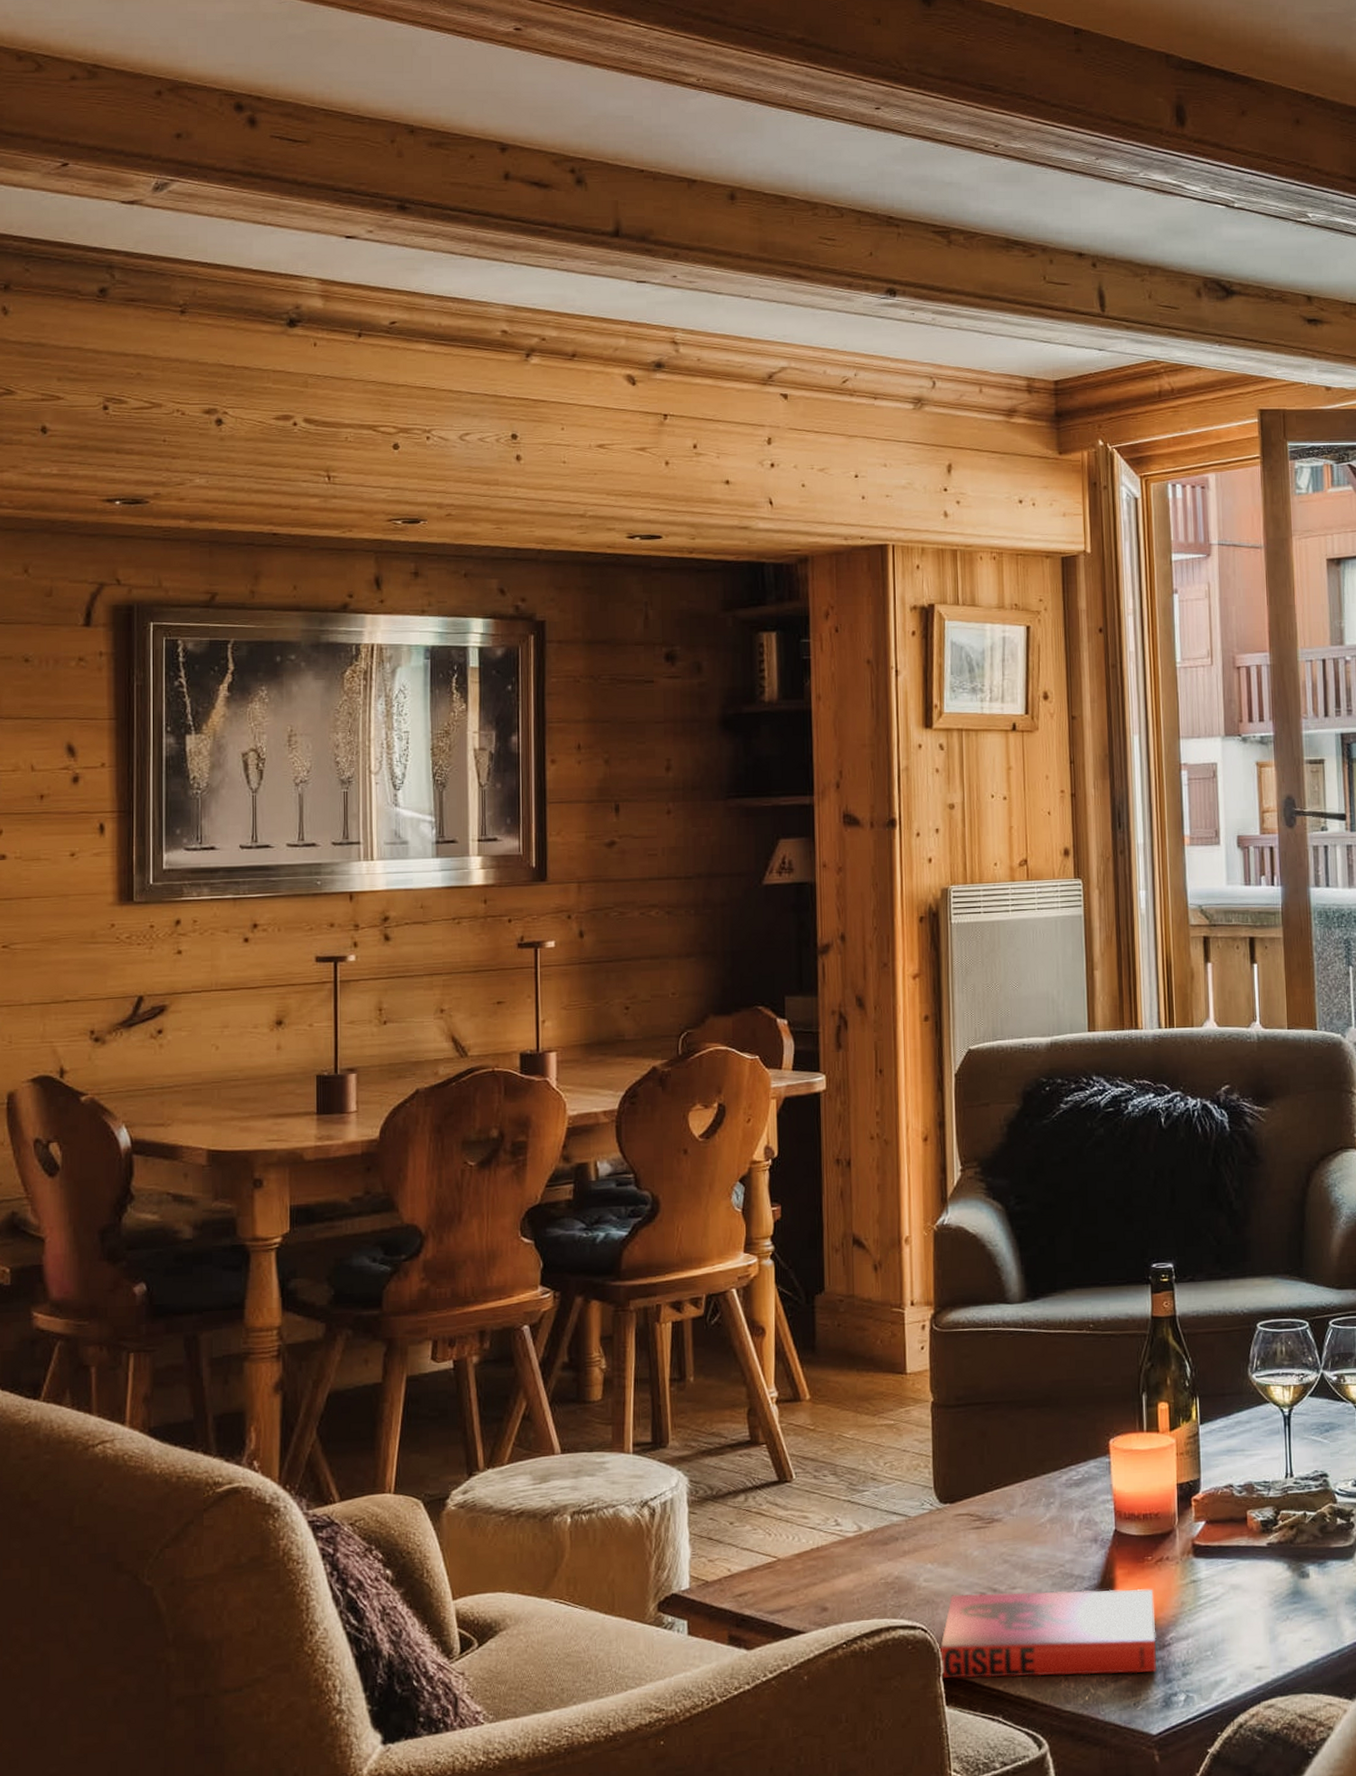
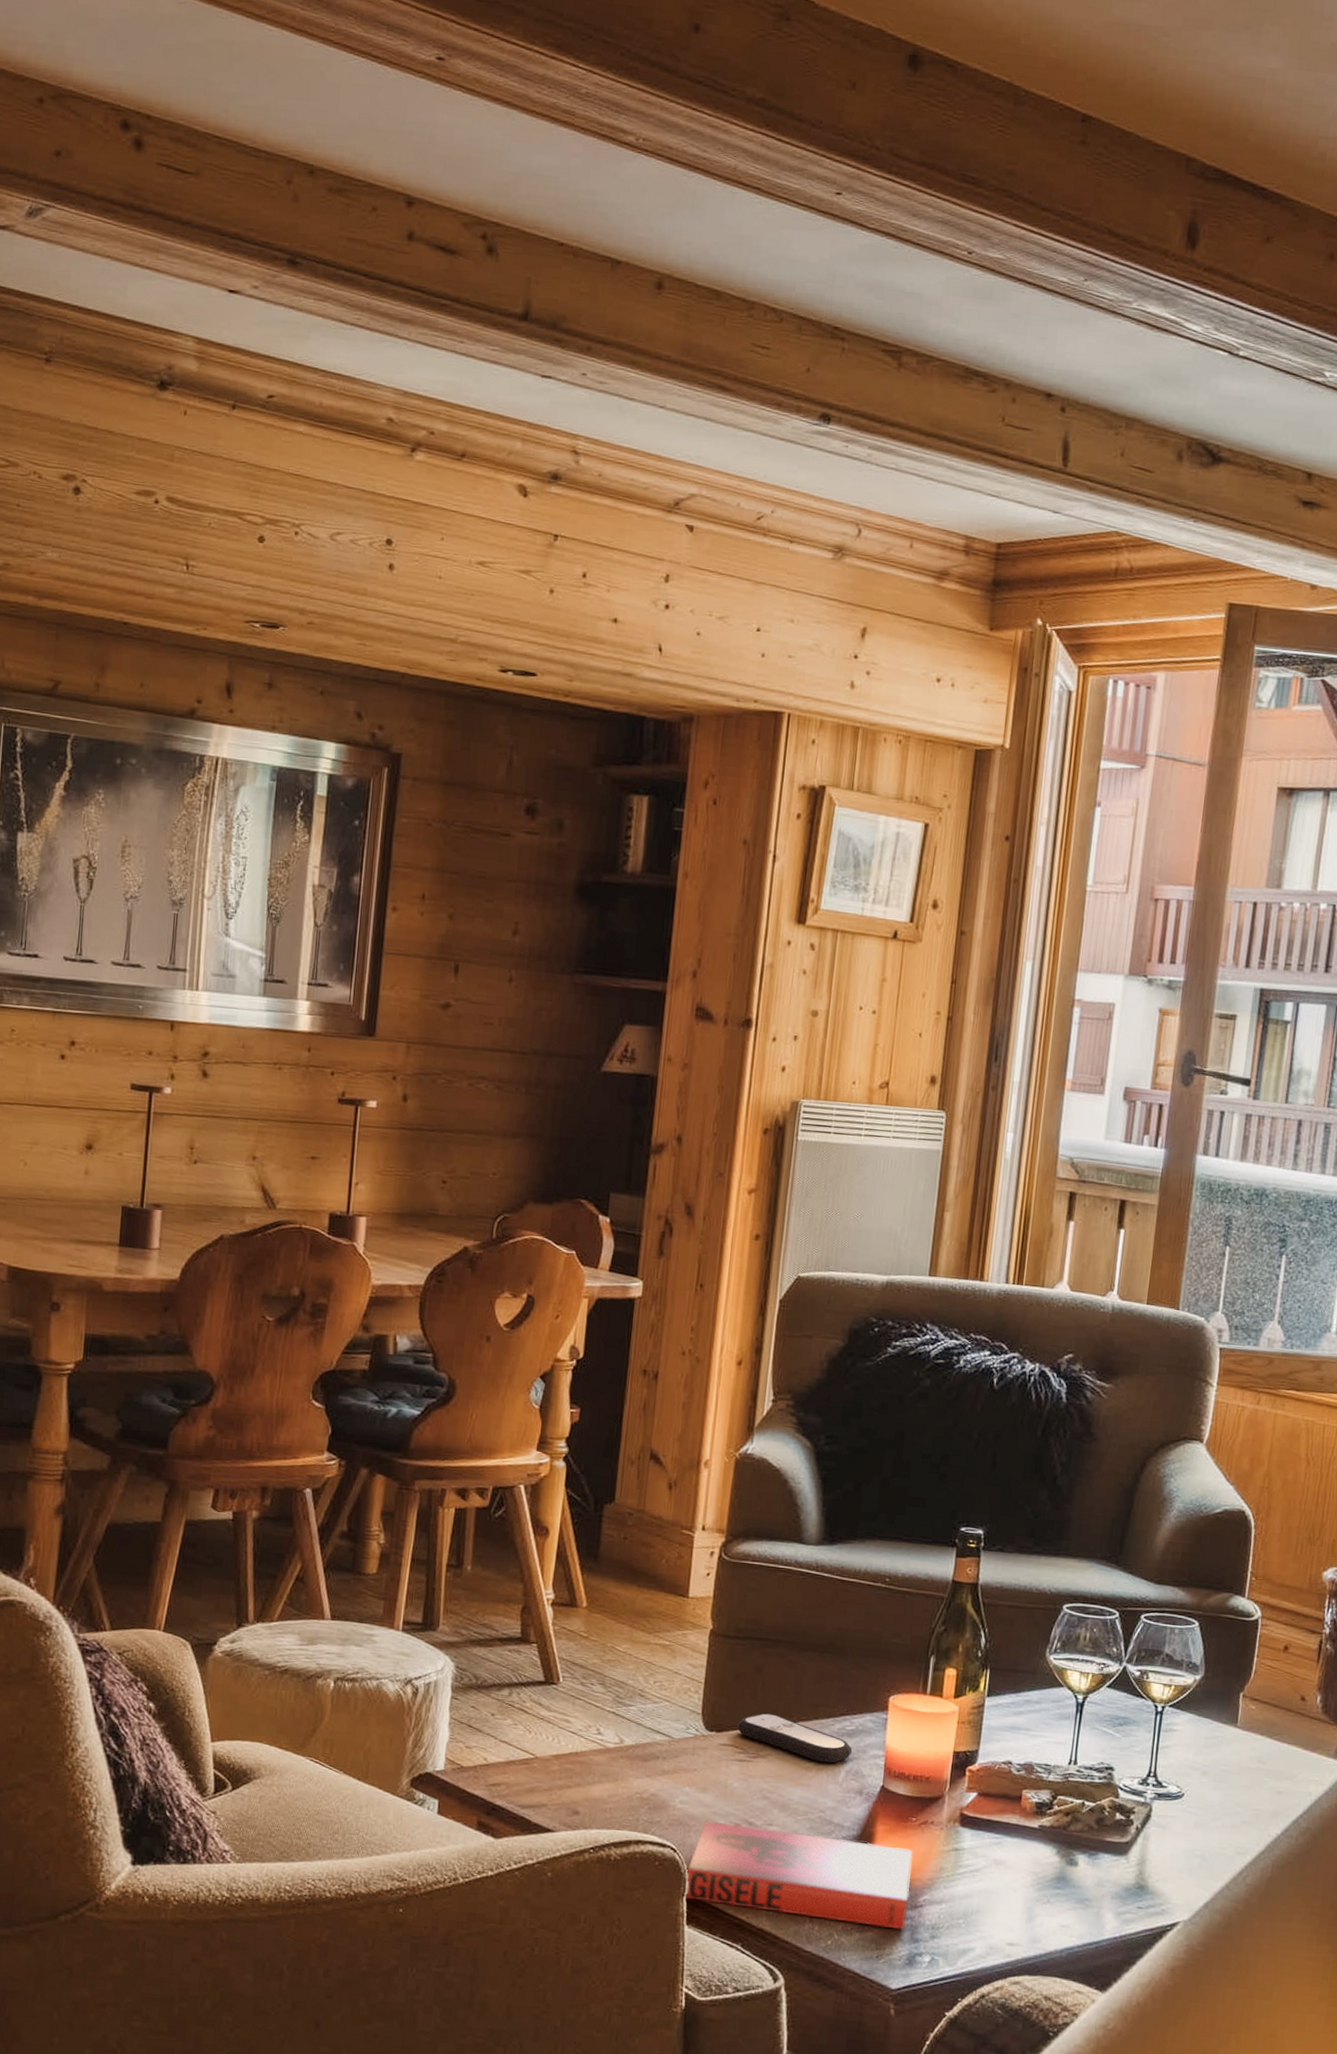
remote control: none [969,1476,1082,1517] -> present [737,1713,852,1763]

